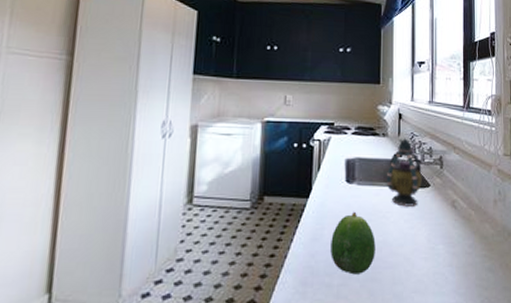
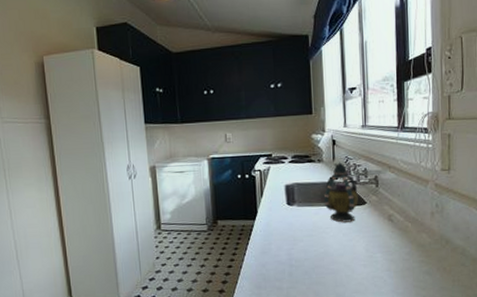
fruit: present [330,211,376,275] -> none [278,228,318,280]

